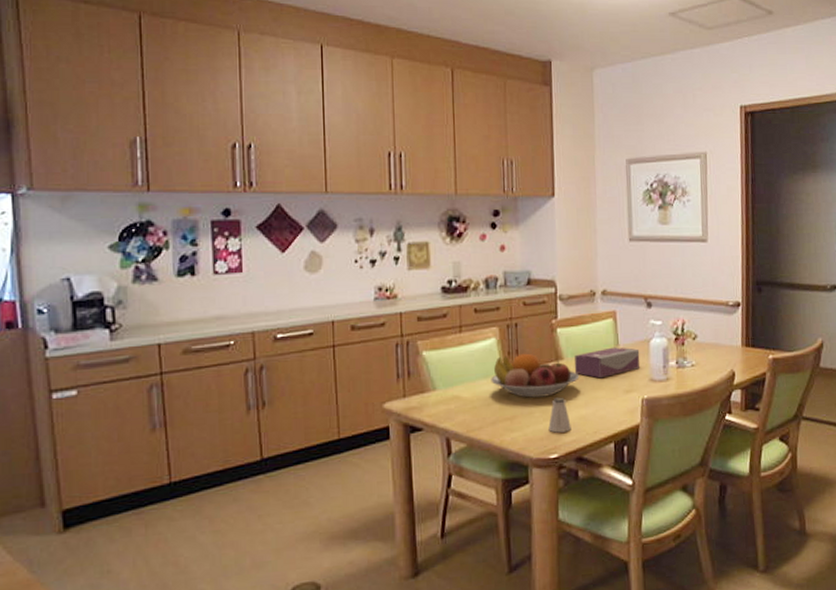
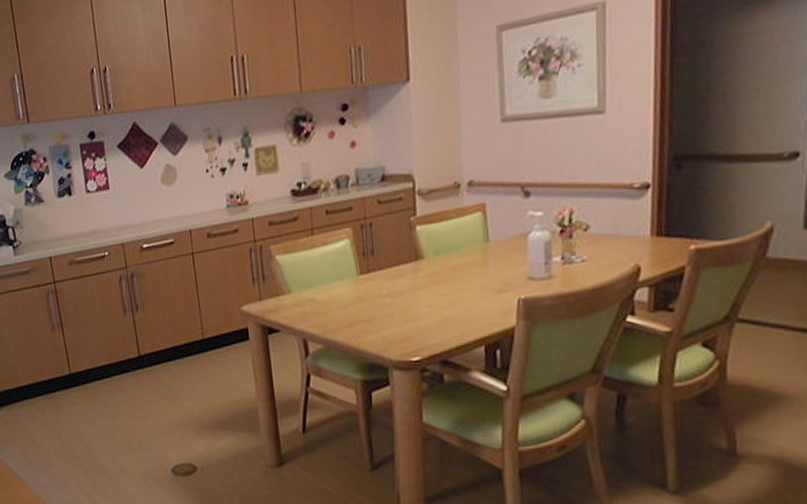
fruit bowl: present [491,353,580,398] -> none [345,253,443,300]
saltshaker: present [548,397,571,433] -> none [409,298,435,335]
tissue box: present [574,347,640,379] -> none [436,243,516,278]

